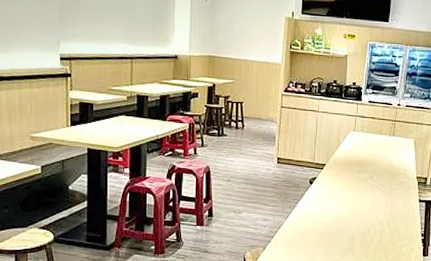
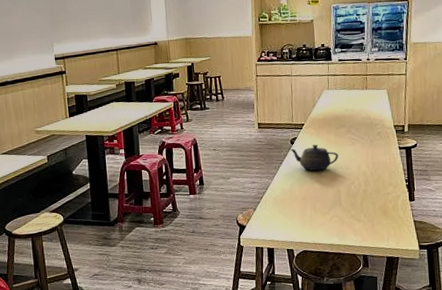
teapot: none [308,187,357,215] -> present [290,144,339,171]

